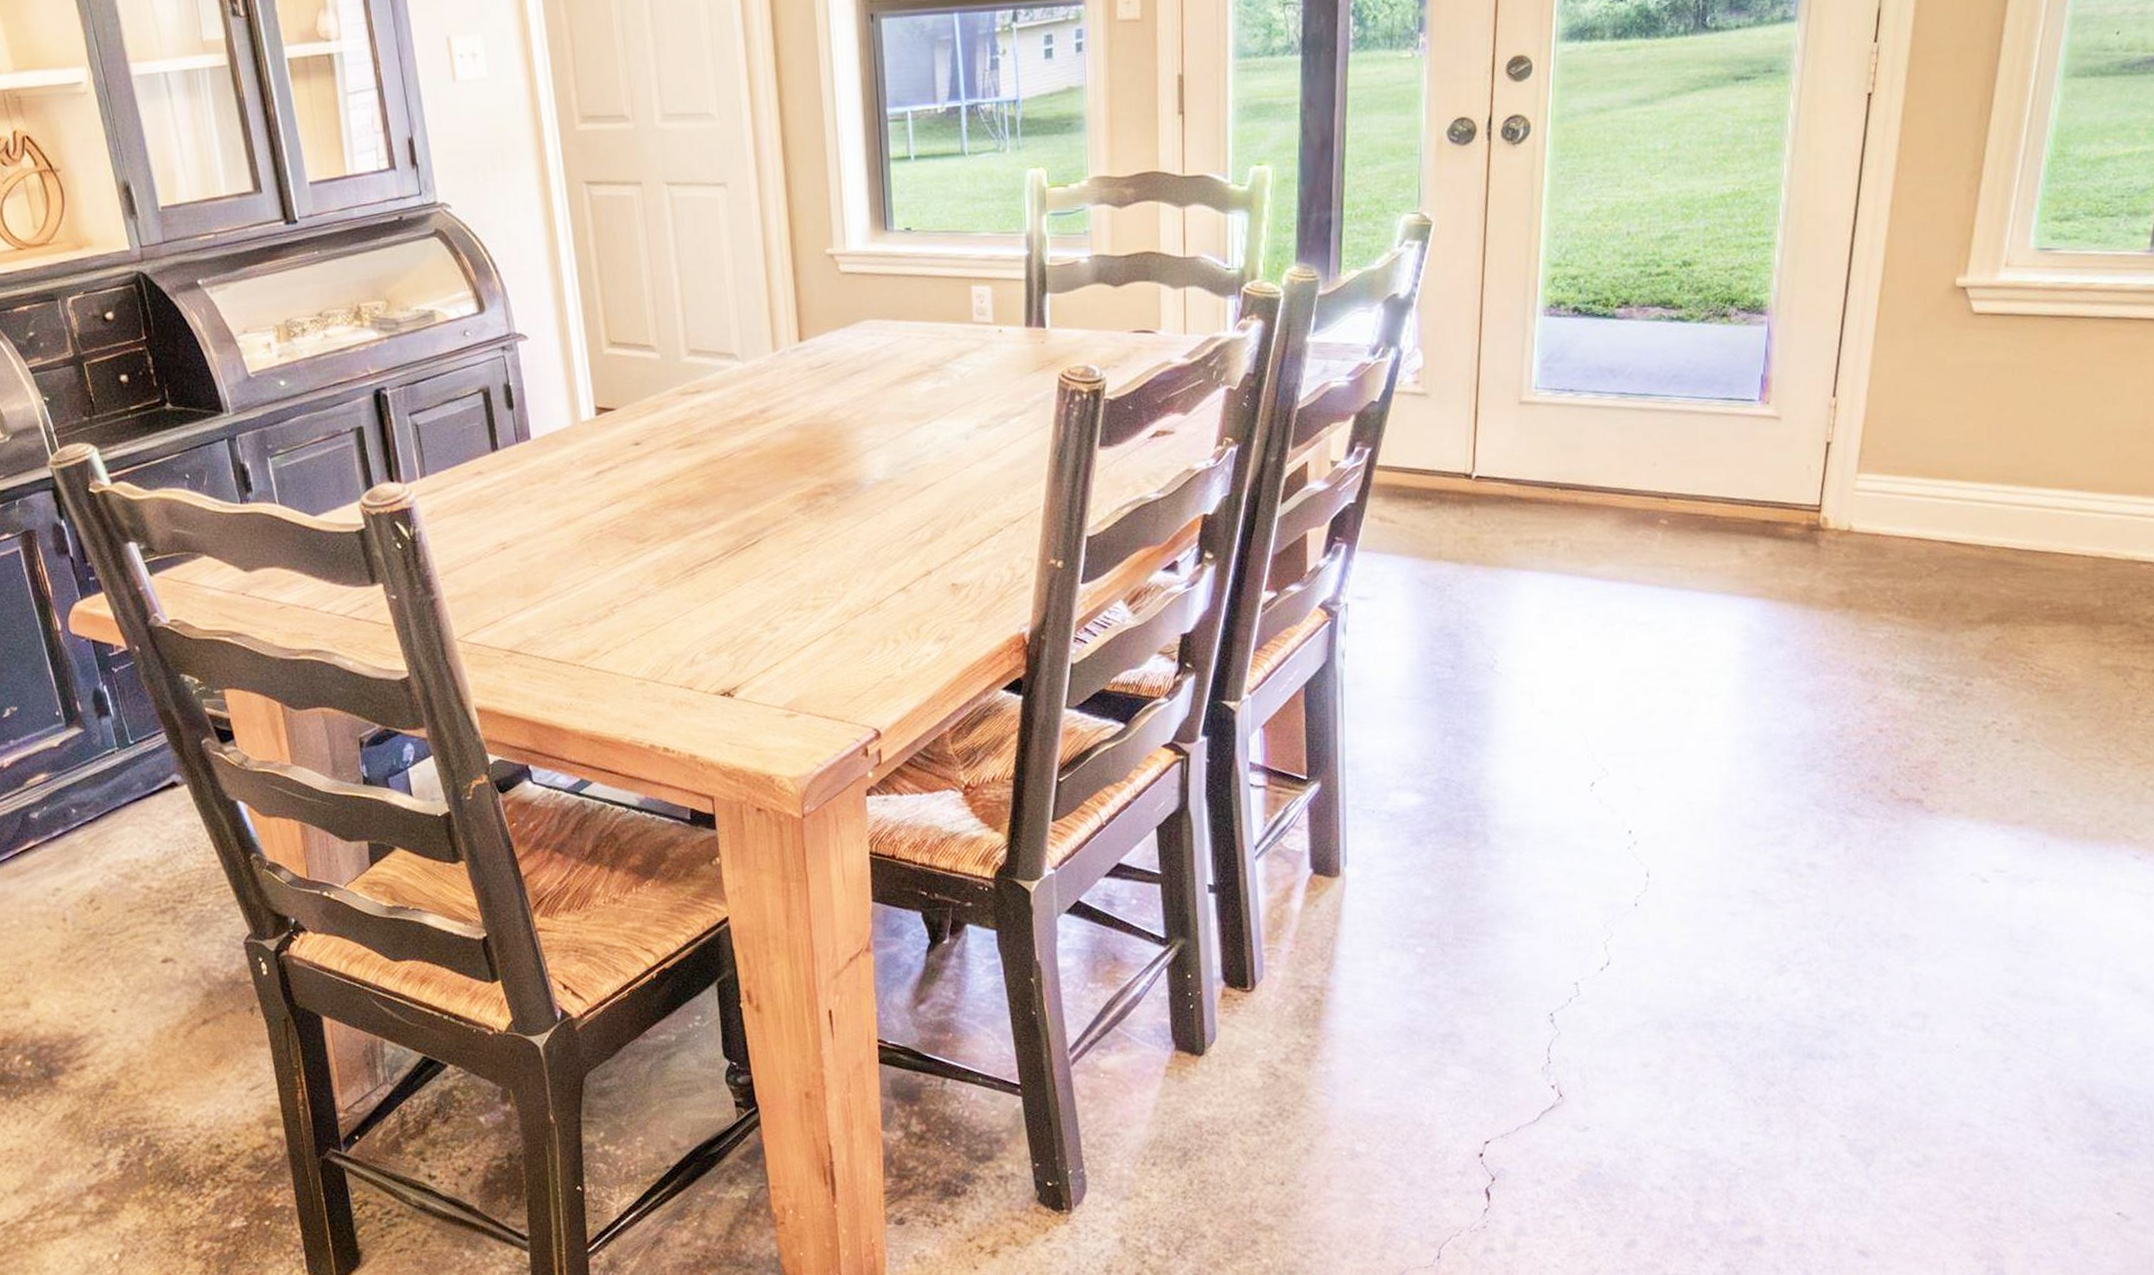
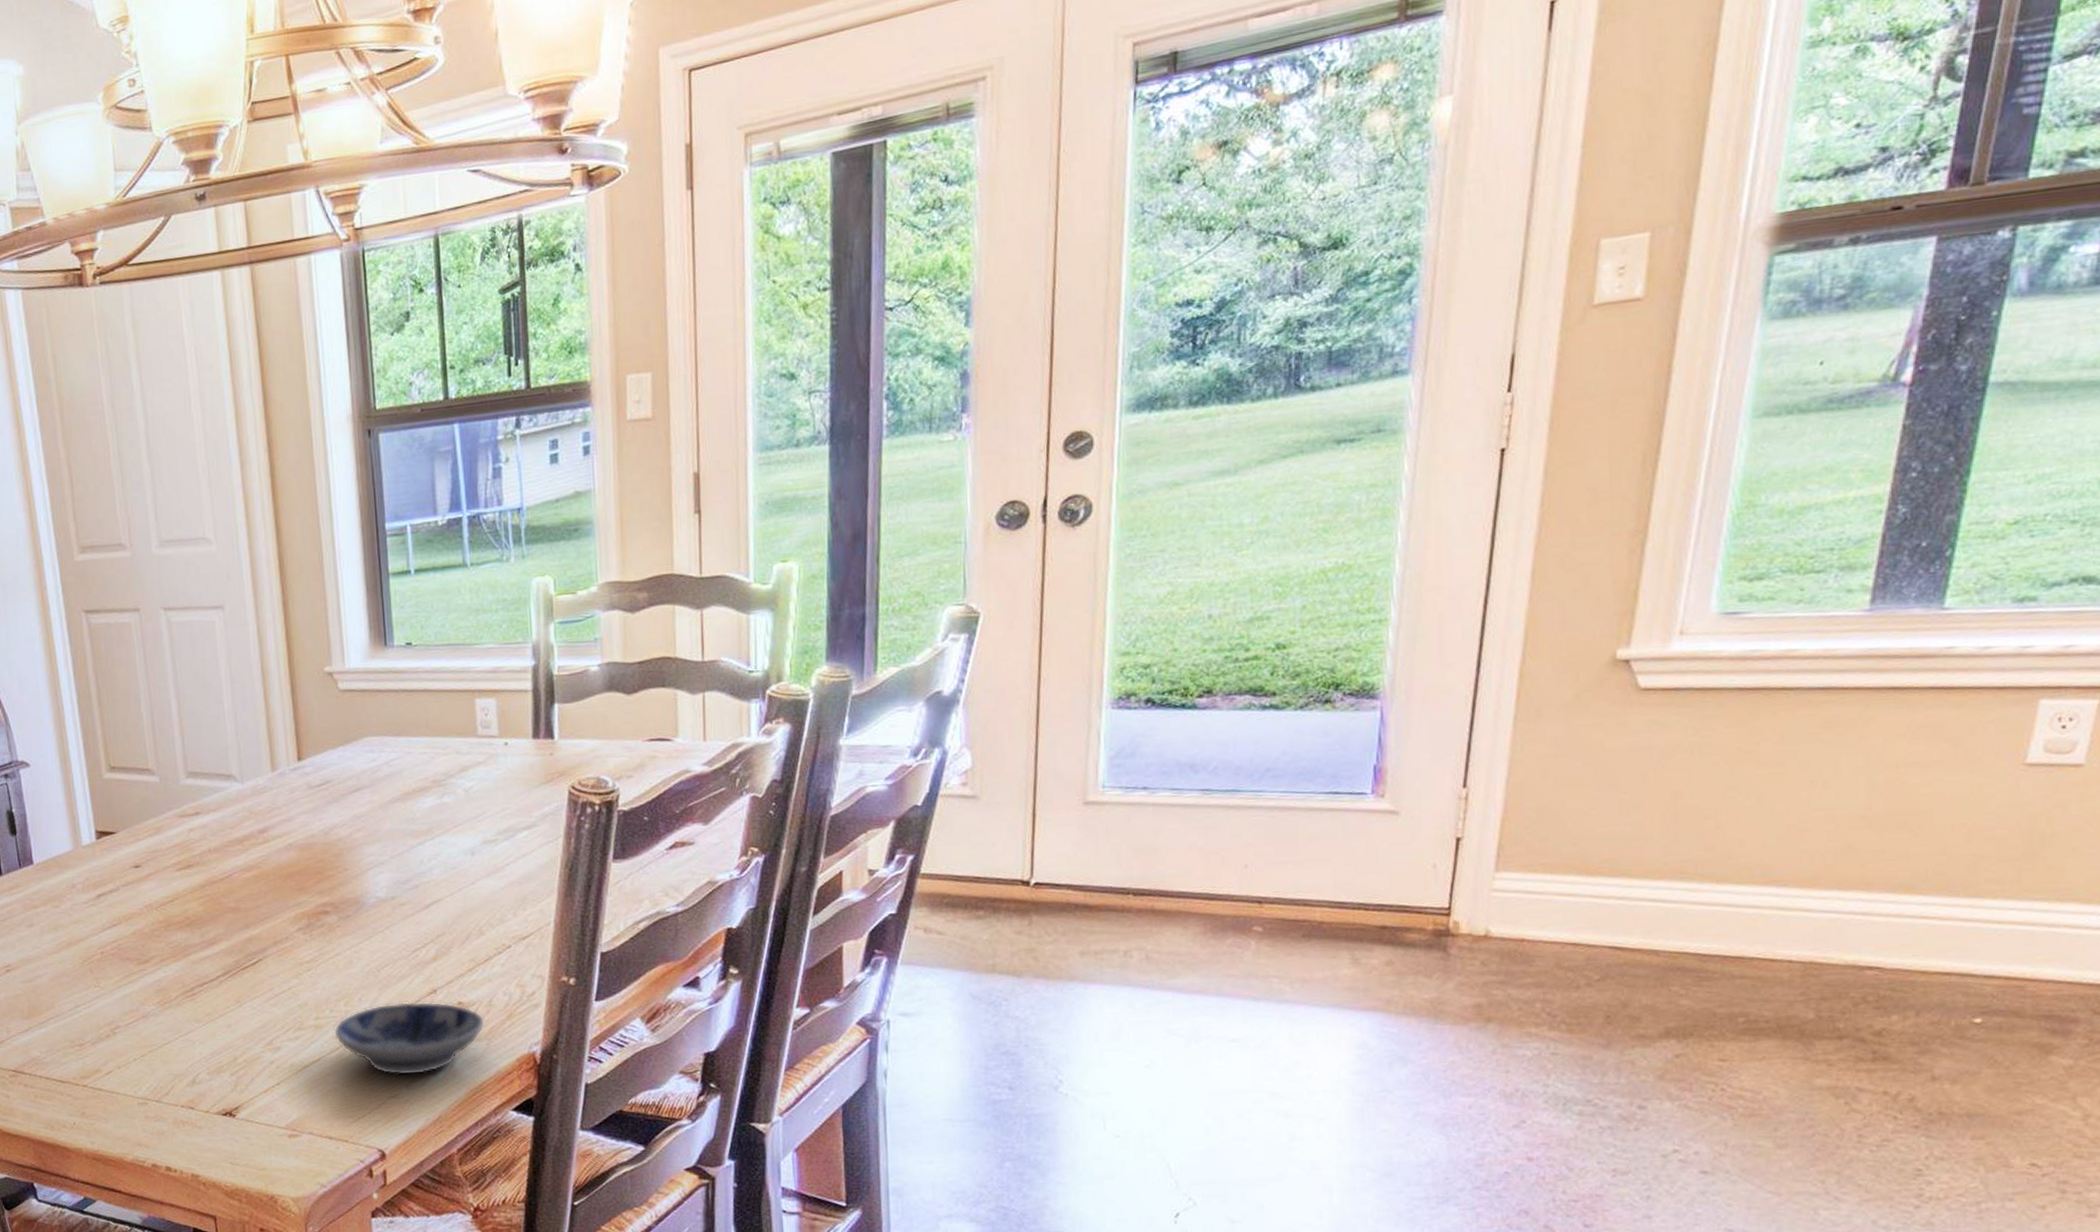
bowl: none [832,583,978,656] -> present [334,1001,486,1076]

